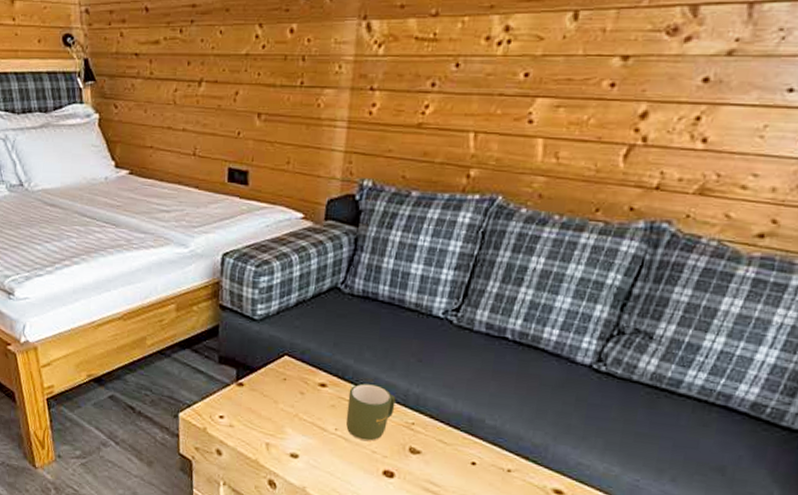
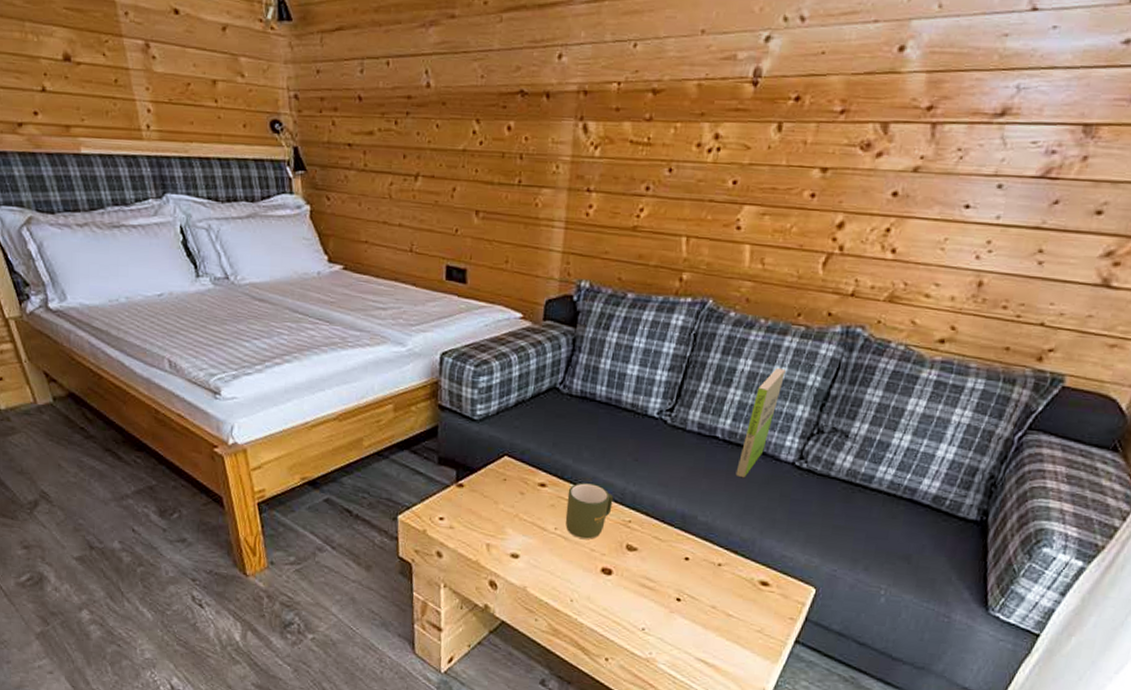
book: none [527,265,582,381] -> present [735,367,786,479]

